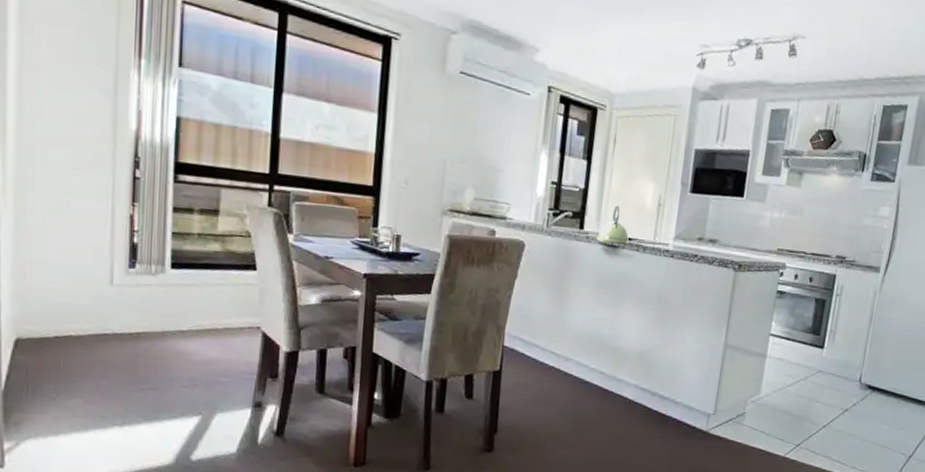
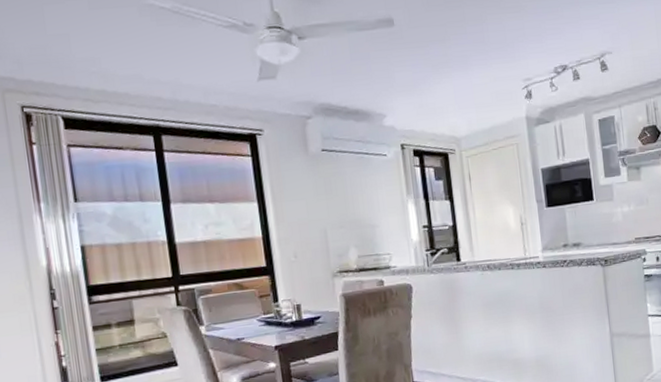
kettle: present [596,205,630,245] -> none [474,233,504,269]

